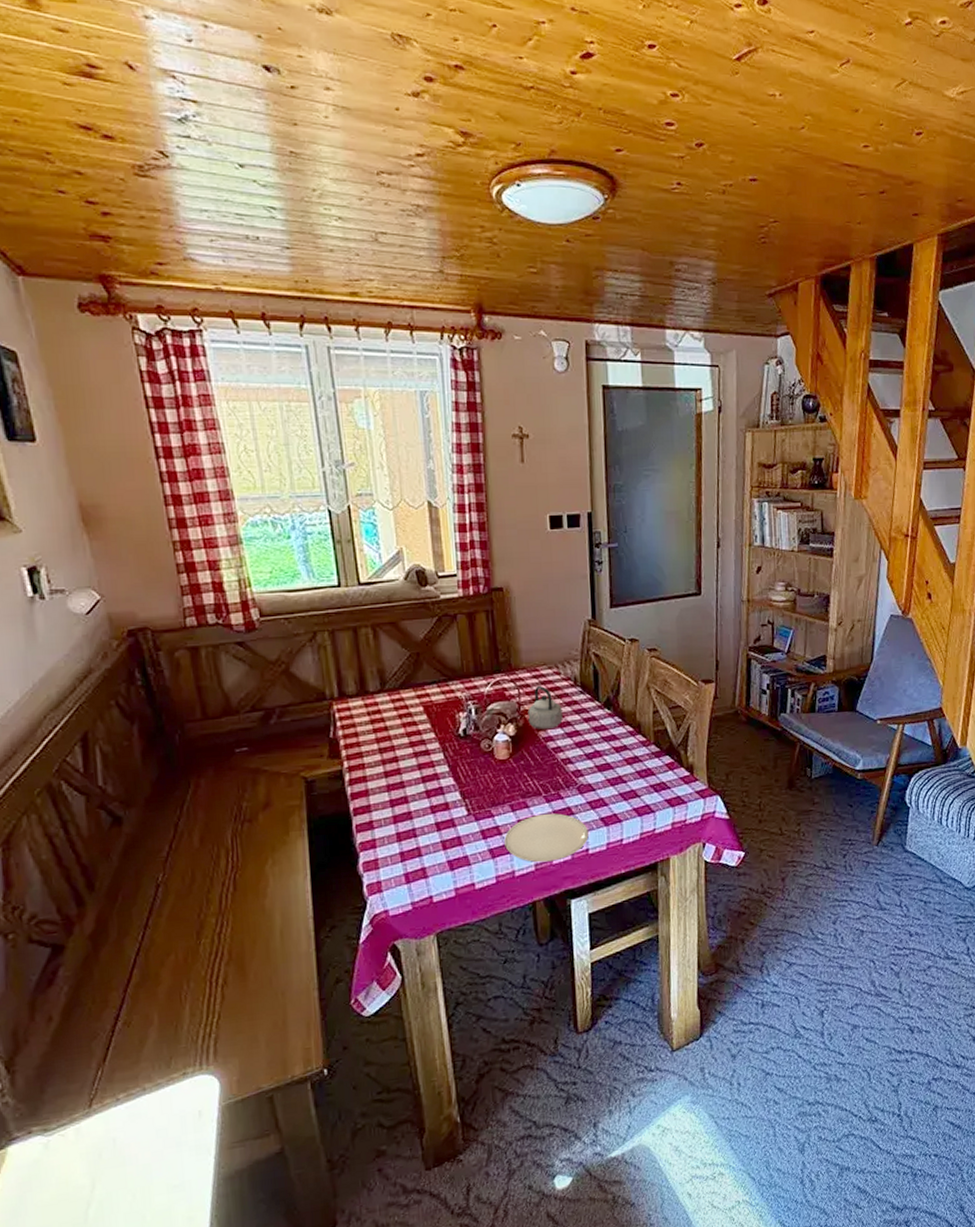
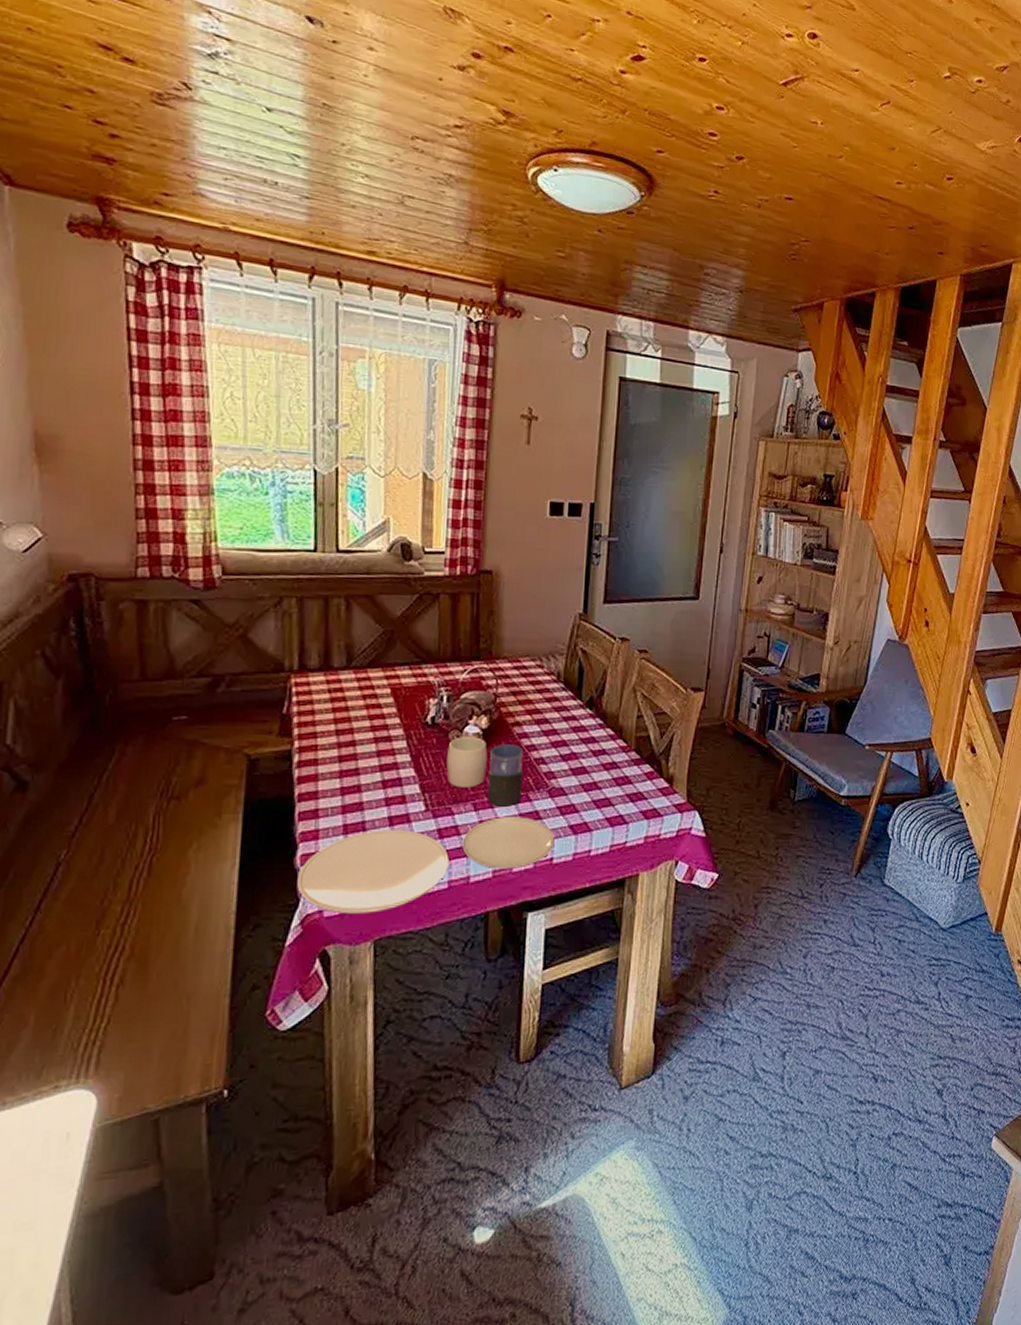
plate: none [362,833,495,912] -> present [297,829,449,915]
mug: none [481,744,519,792] -> present [446,737,488,788]
cup: none [520,748,554,806] -> present [487,745,524,807]
teapot: present [528,685,563,730] -> none [503,677,542,726]

